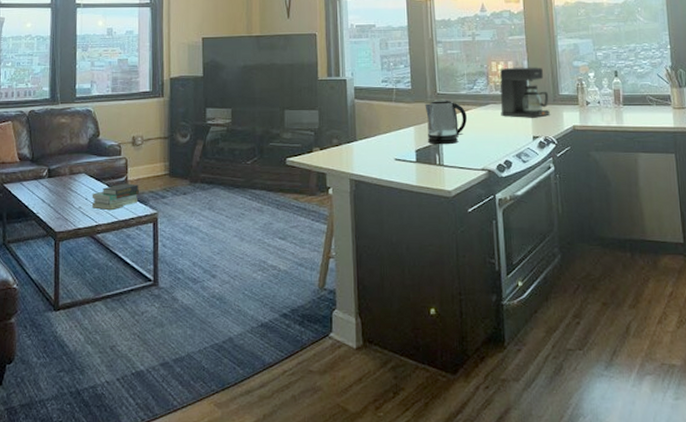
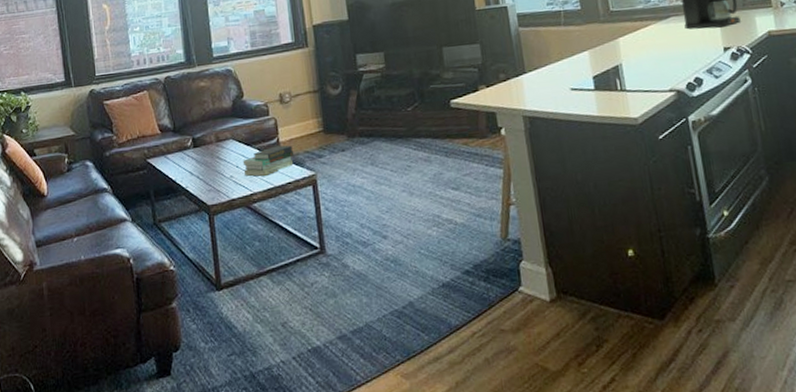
kettle: present [425,98,467,145] -> none [598,16,647,69]

